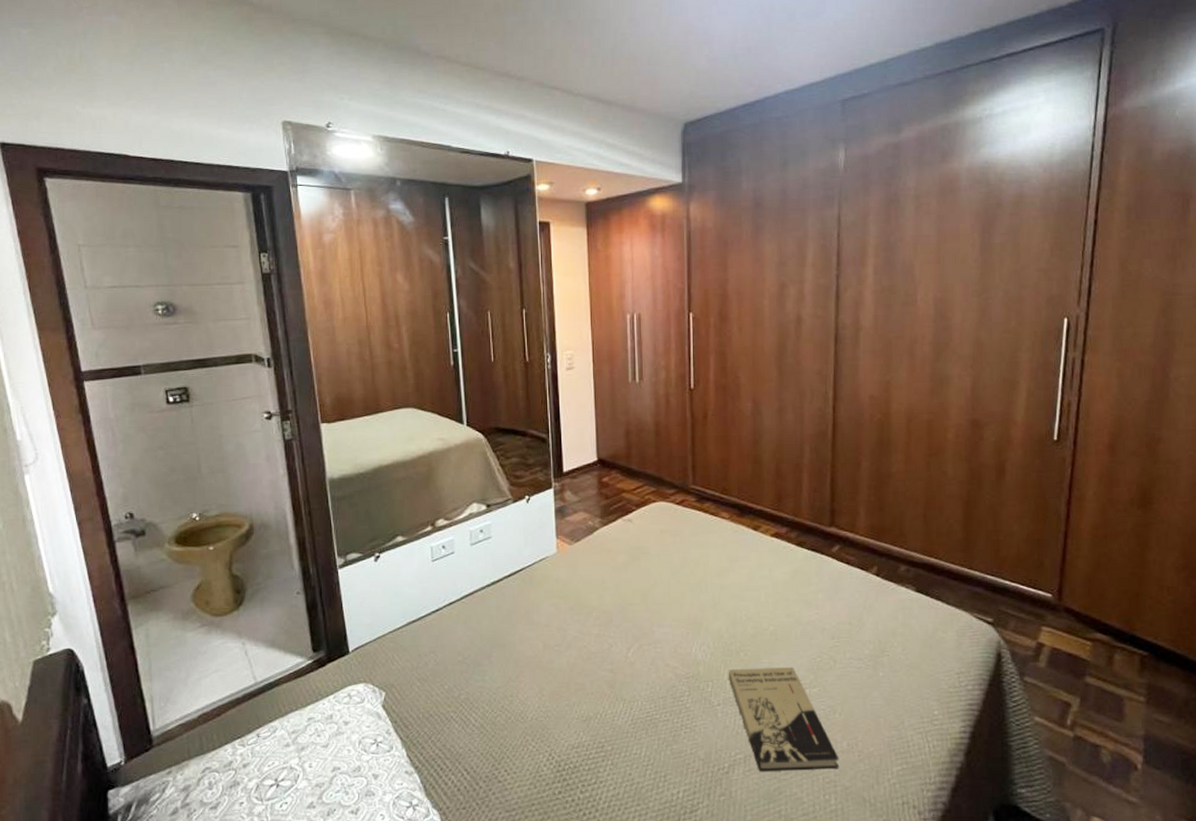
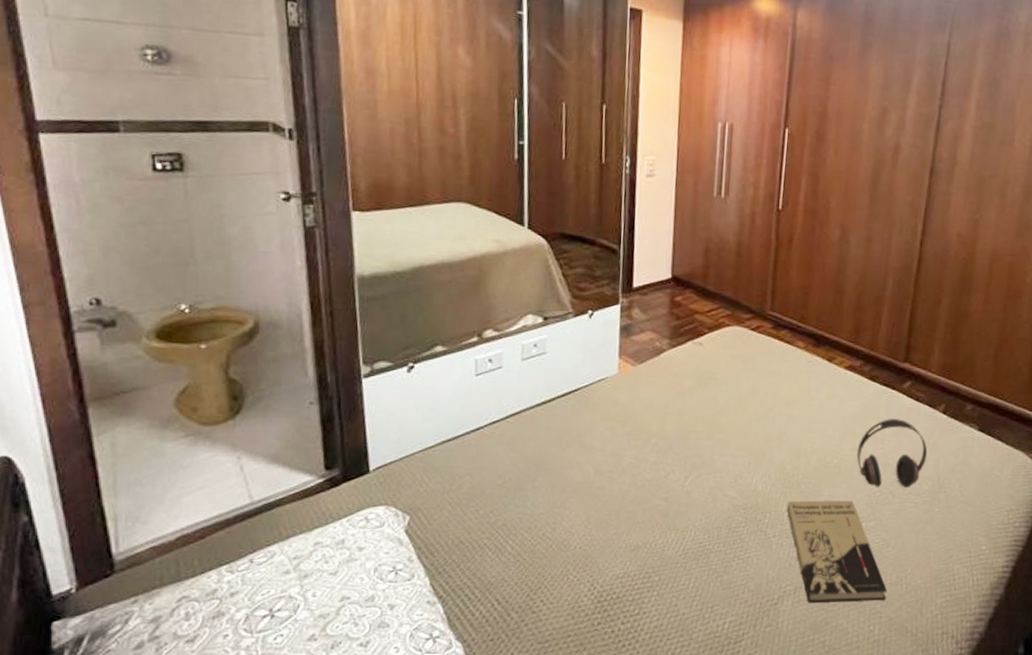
headphones: none [792,583,865,654] -> present [856,419,928,488]

